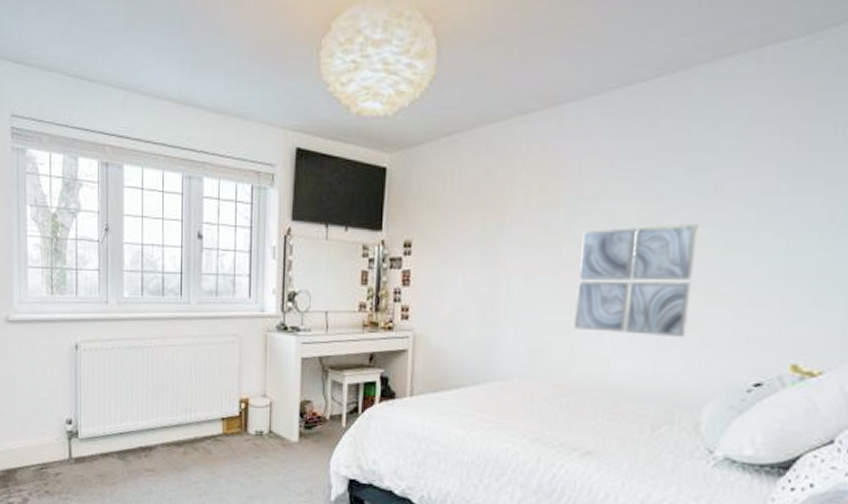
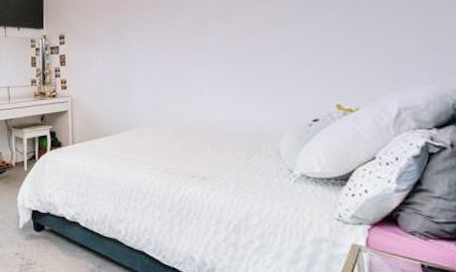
wall art: present [573,223,699,338] -> none [181,12,261,91]

